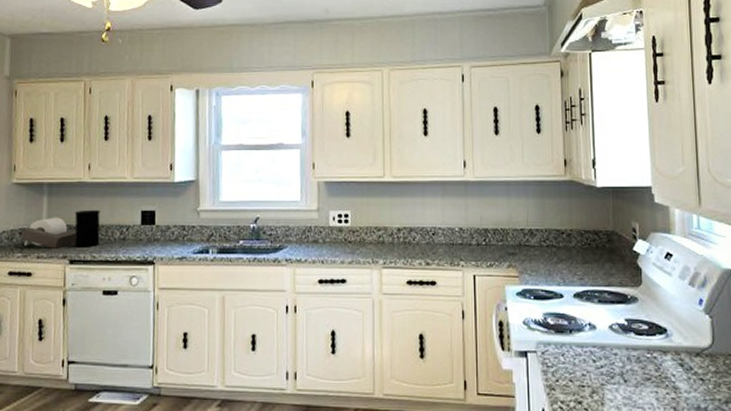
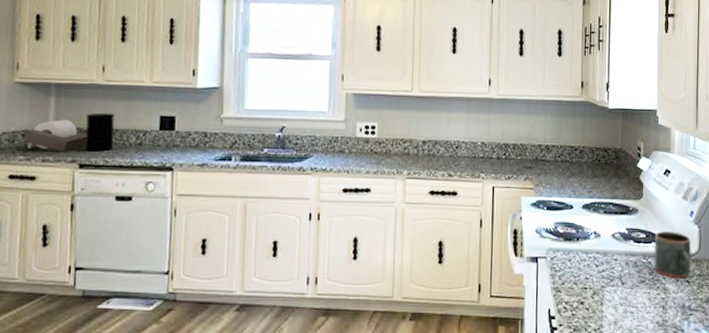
mug: none [659,322,705,375] -> present [654,231,691,278]

